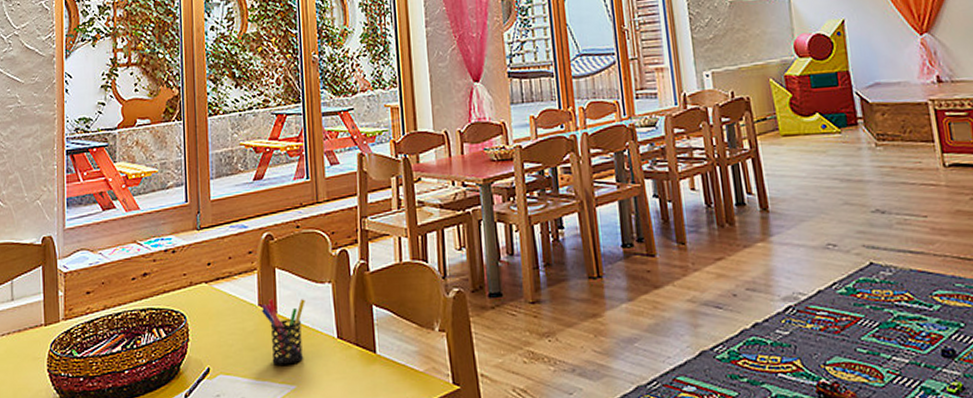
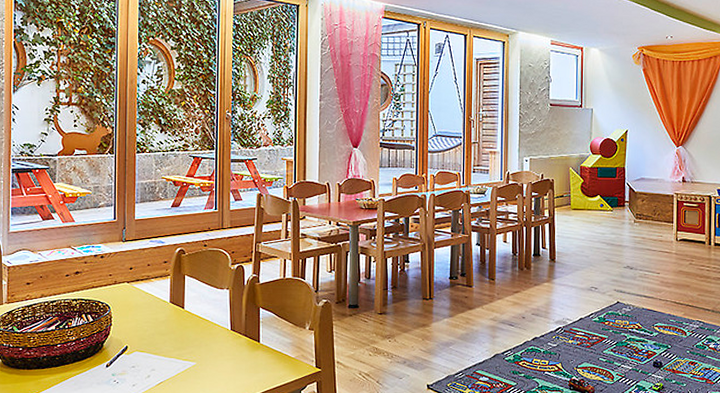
pen holder: present [261,298,305,365] -> none [171,297,207,347]

